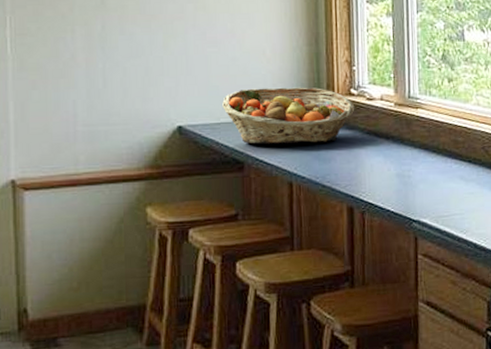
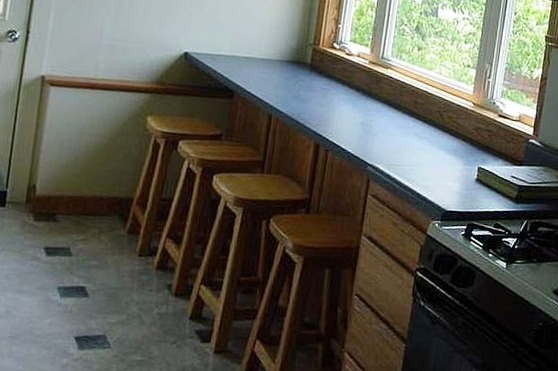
fruit basket: present [222,87,355,144] -> none [224,29,335,85]

